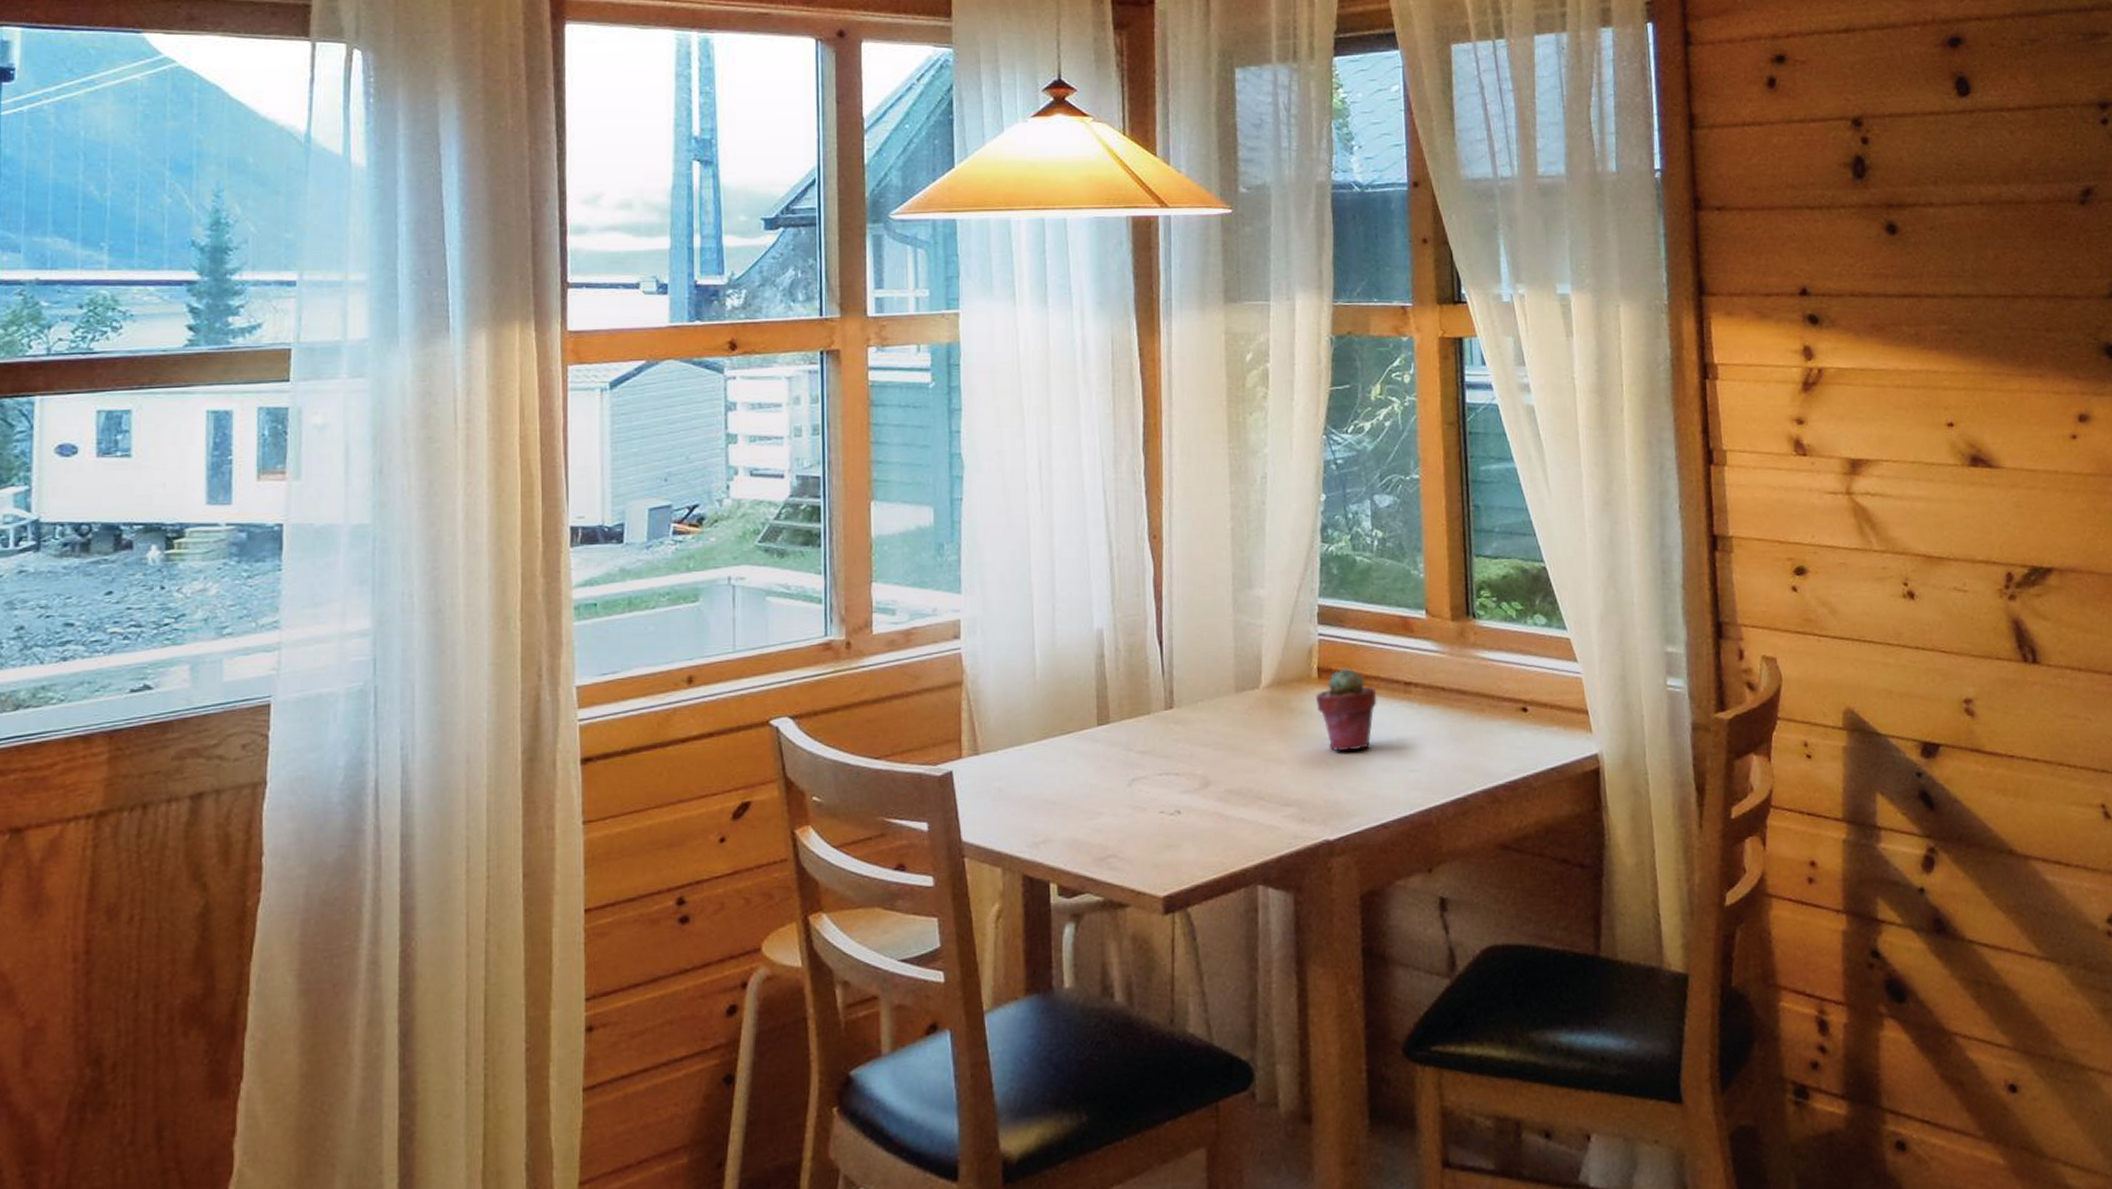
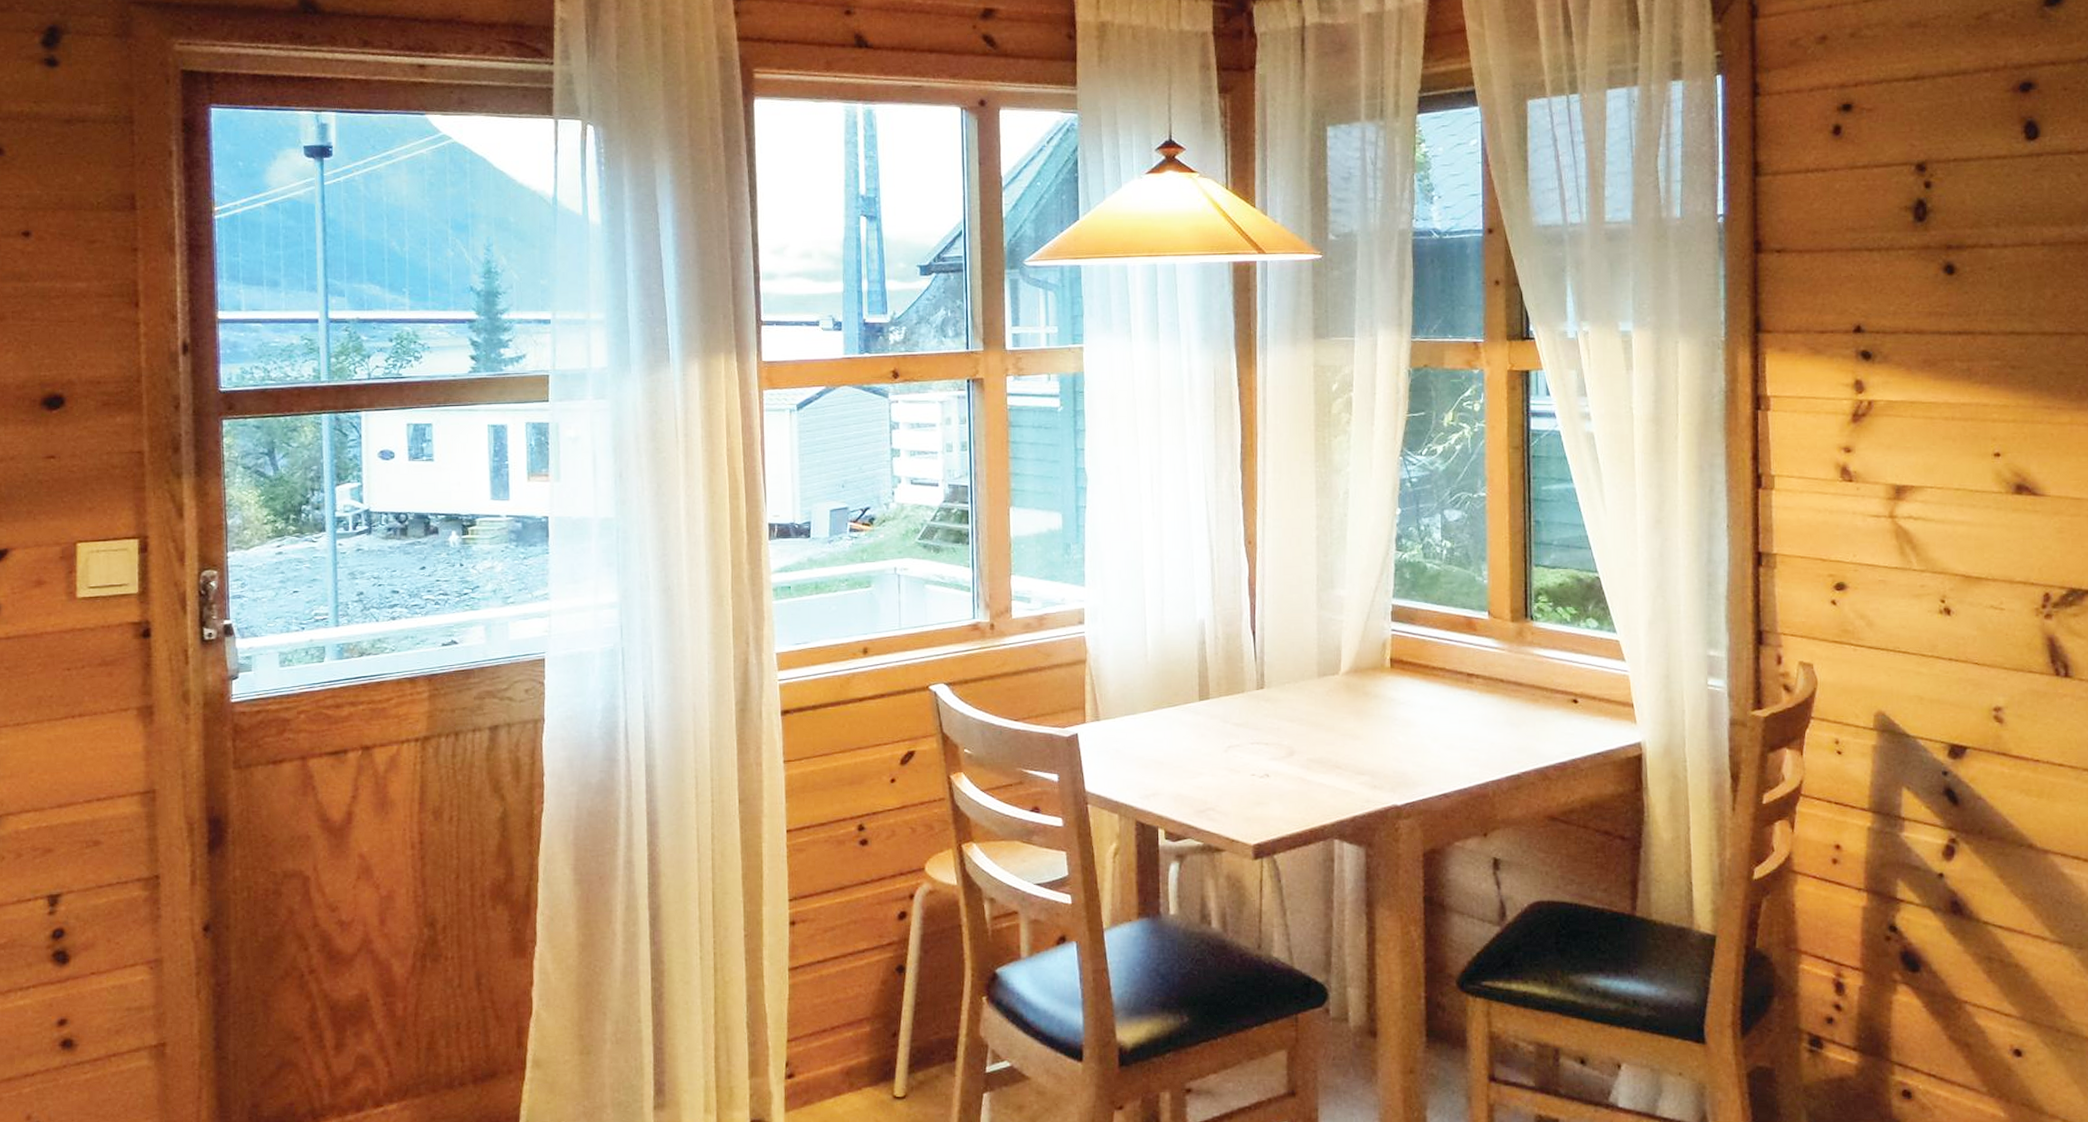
potted succulent: present [1316,668,1377,752] -> none [1388,659,1442,731]

